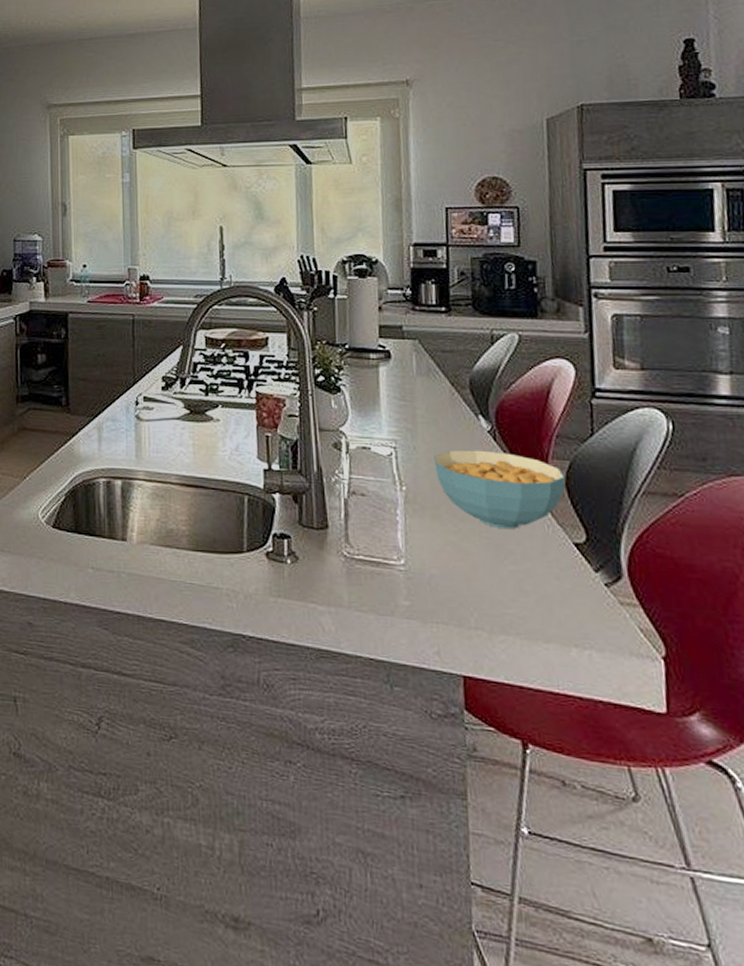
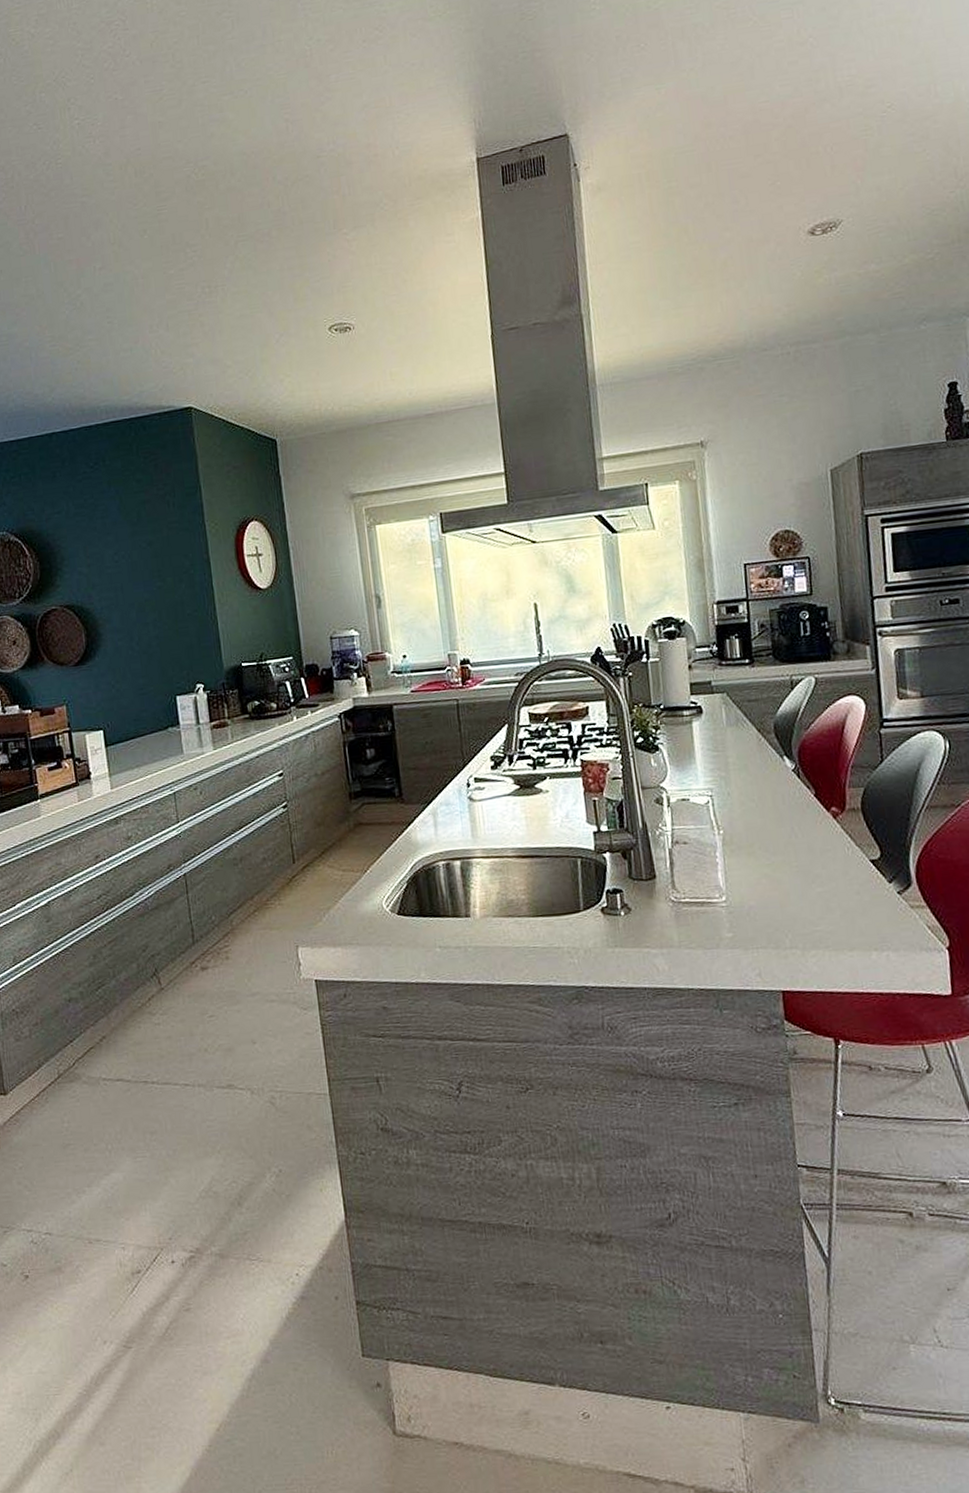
cereal bowl: present [434,449,566,530] -> none [746,787,862,857]

